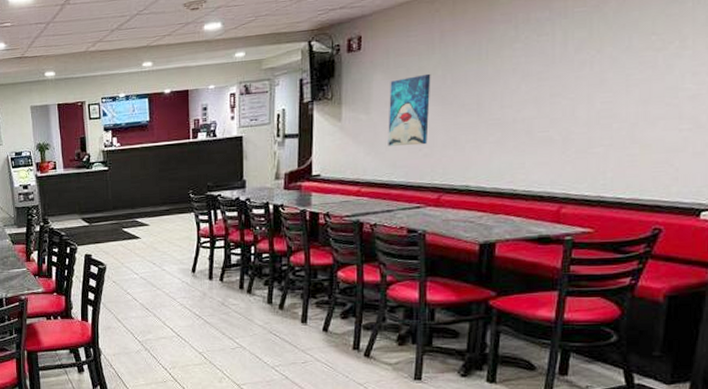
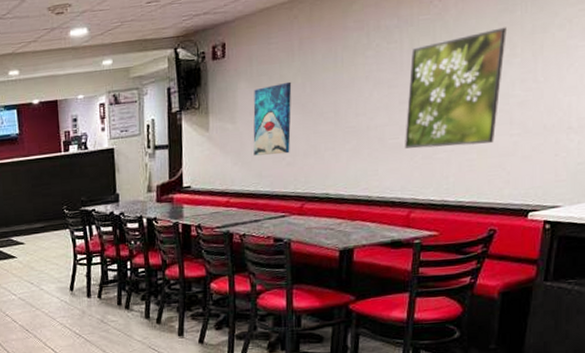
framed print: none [556,19,675,143] -> present [405,27,506,149]

